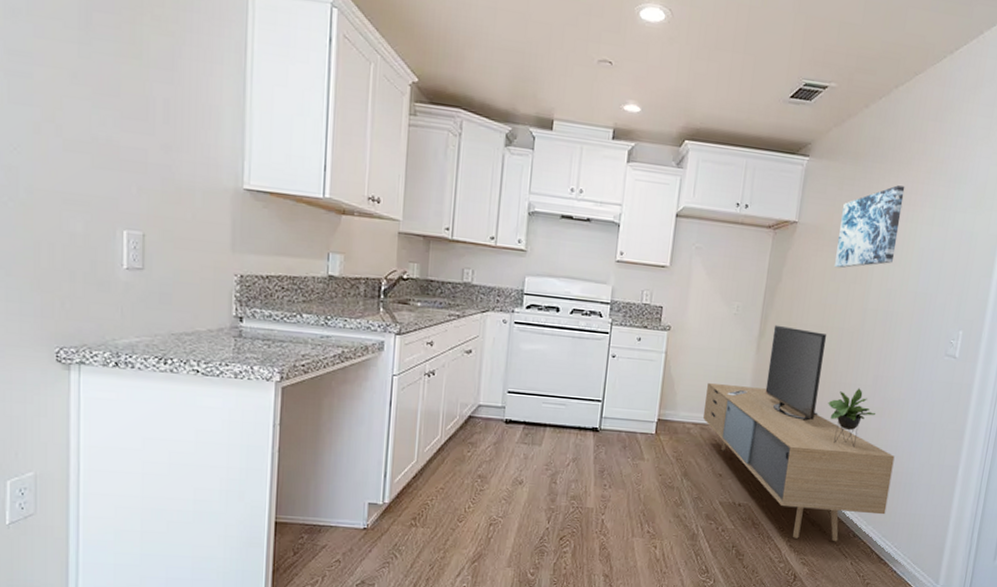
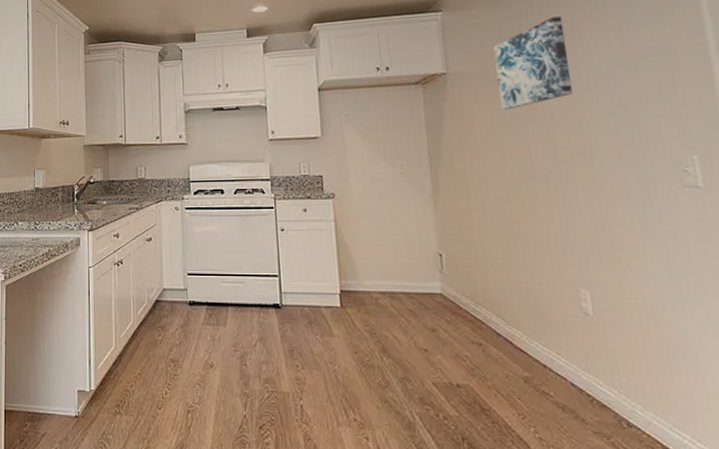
media console: present [702,324,895,542] -> none [387,178,667,434]

